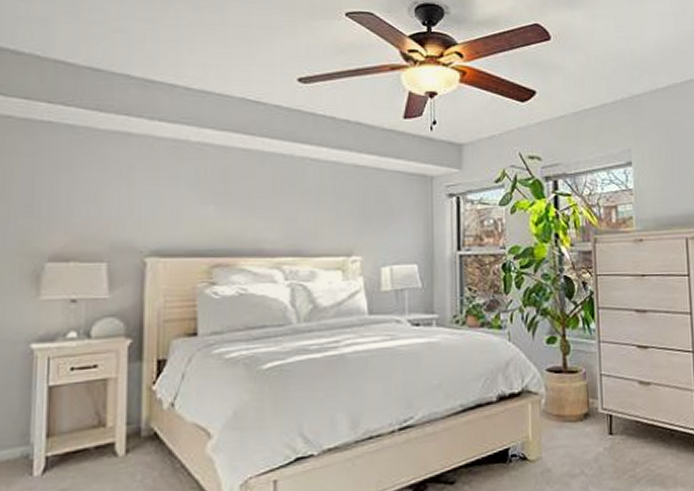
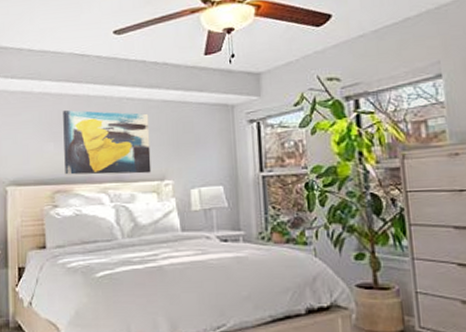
wall art: none [227,167,337,248] -> present [63,110,152,175]

